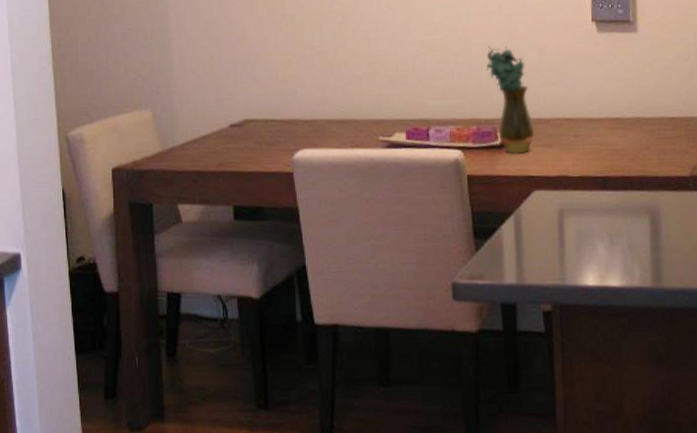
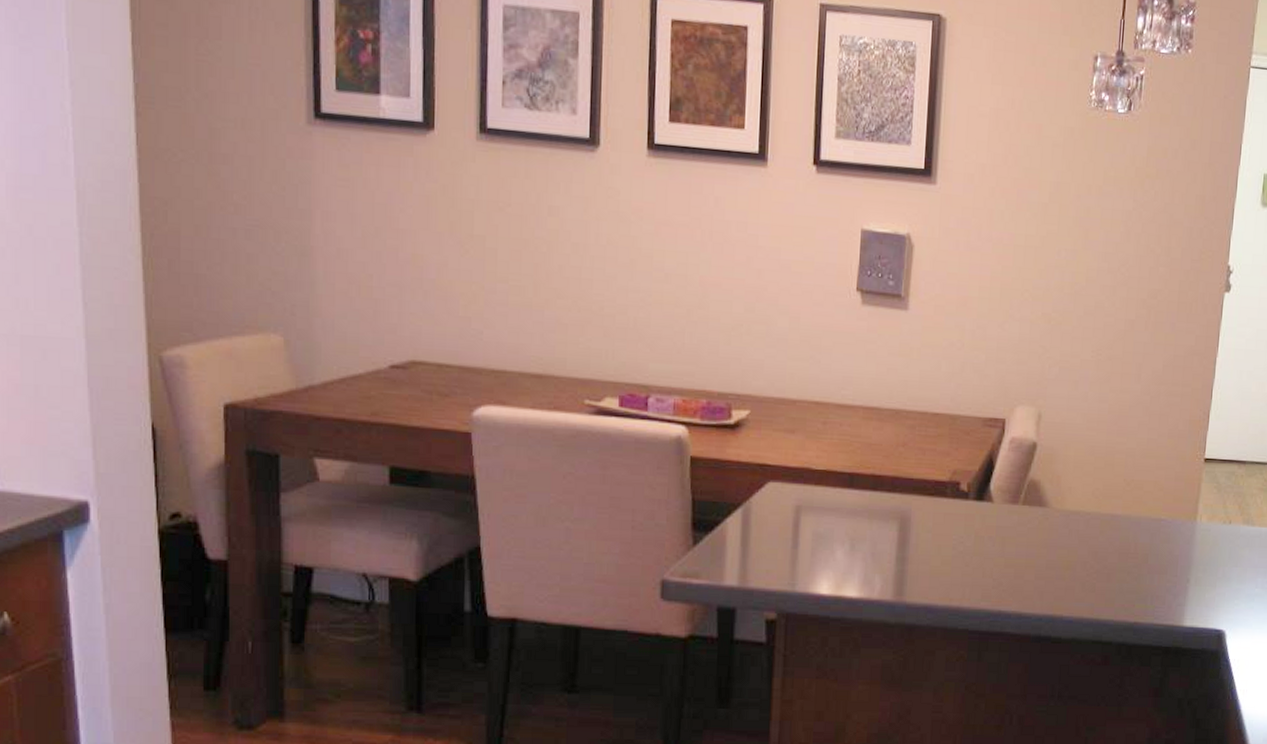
vase: present [486,44,535,154] -> none [726,303,776,437]

